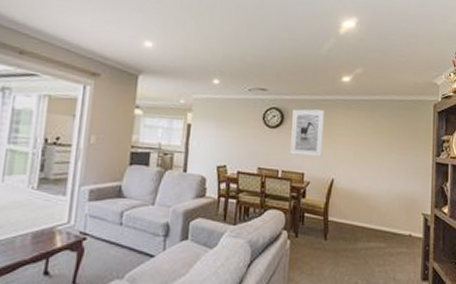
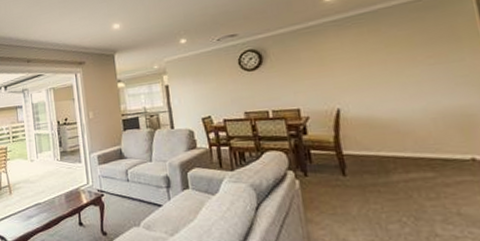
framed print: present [290,109,324,157] -> none [270,39,318,93]

